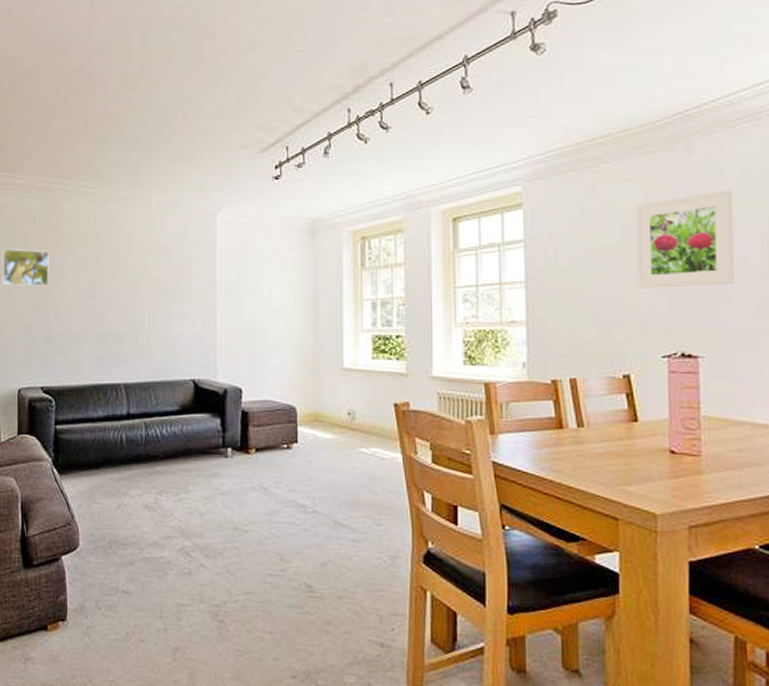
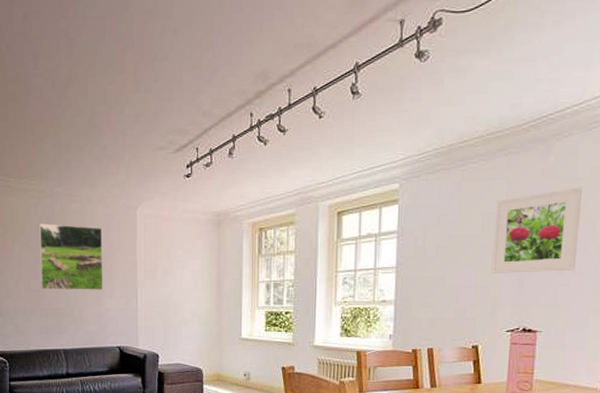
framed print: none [99,232,175,311] -> present [39,223,103,290]

